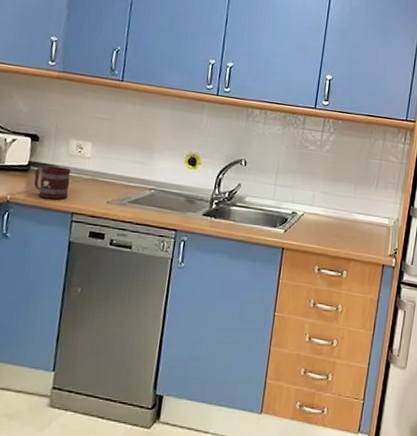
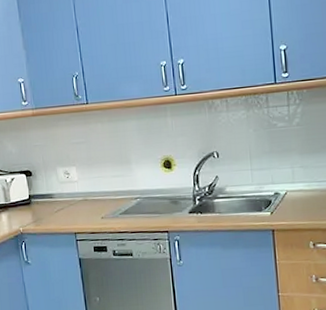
mug: present [33,166,71,200] -> none [36,194,68,225]

